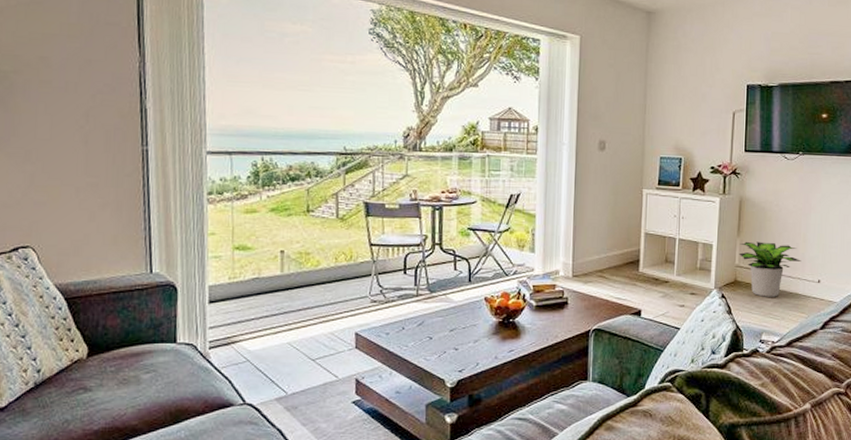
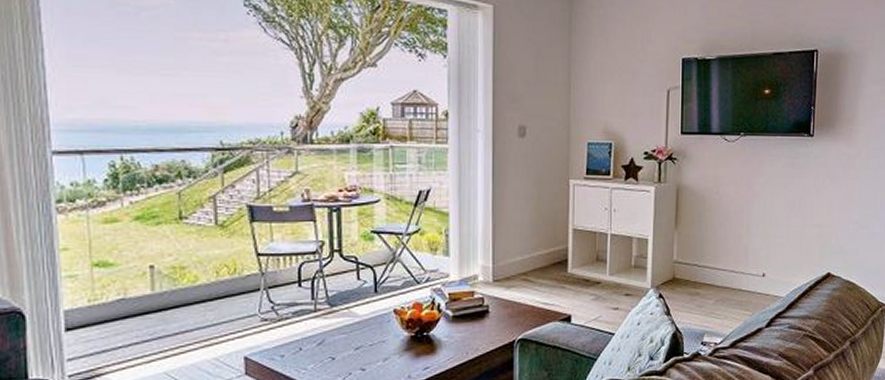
potted plant: present [738,241,802,297] -> none [676,234,745,295]

